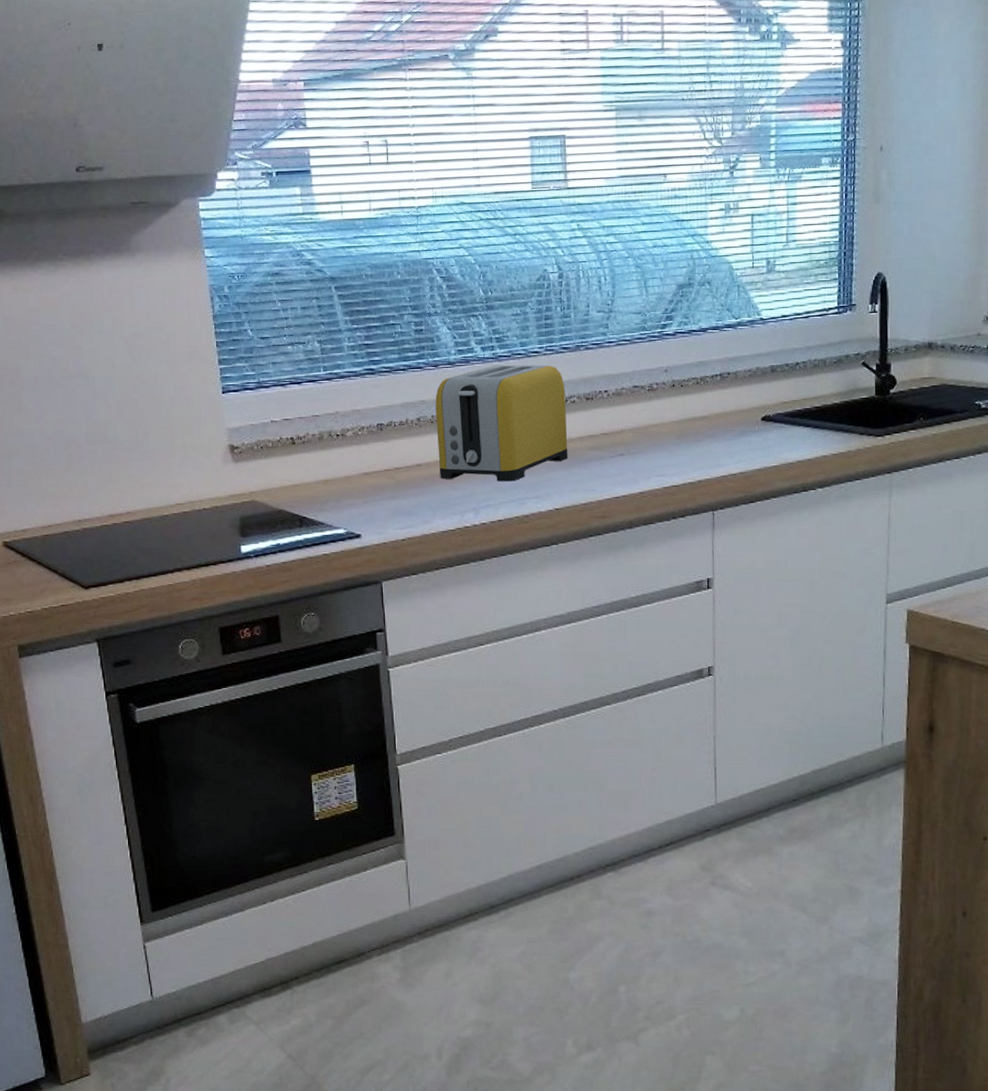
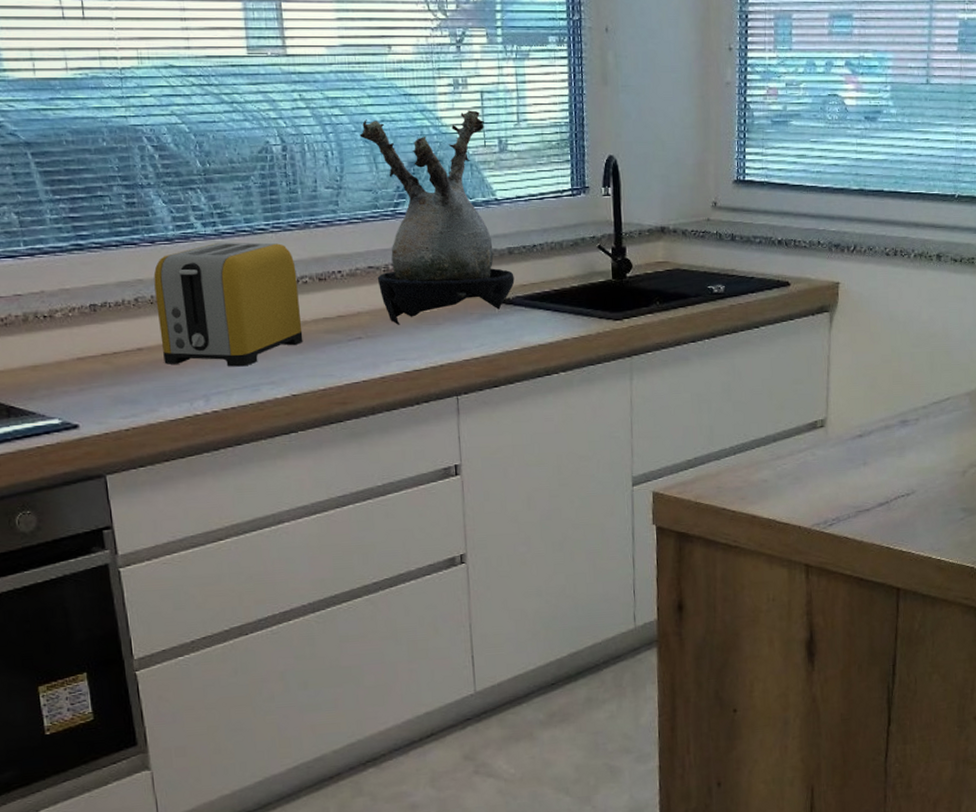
plant: none [632,233,776,442] -> present [359,110,515,325]

